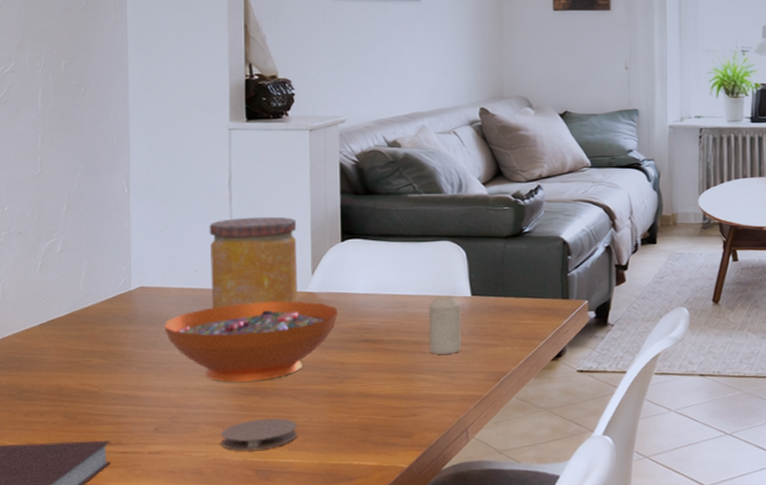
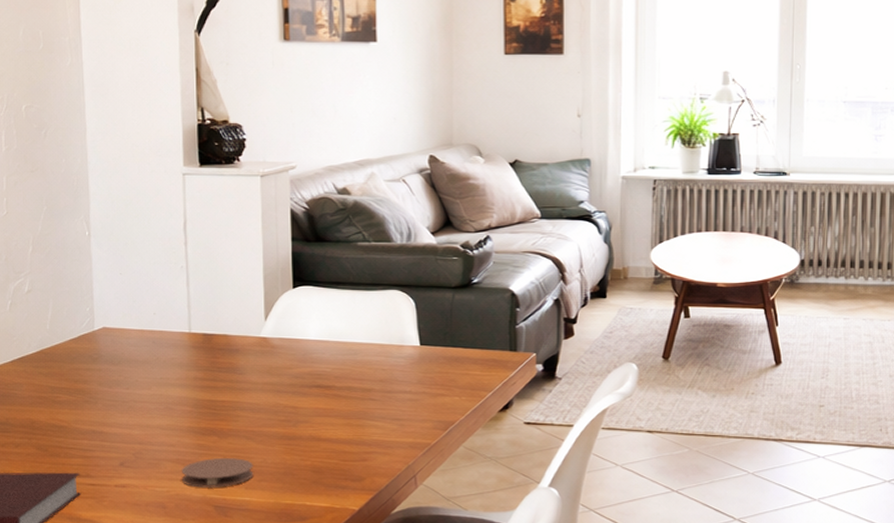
decorative bowl: present [163,301,337,382] -> none [126,345,290,422]
jar: present [209,216,298,308] -> none [166,262,252,350]
candle: present [429,295,461,354] -> none [379,344,410,402]

